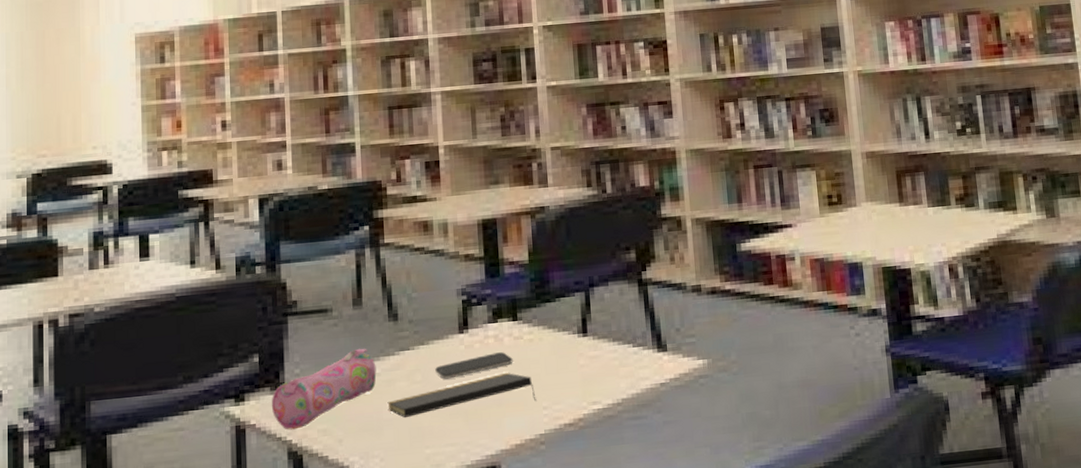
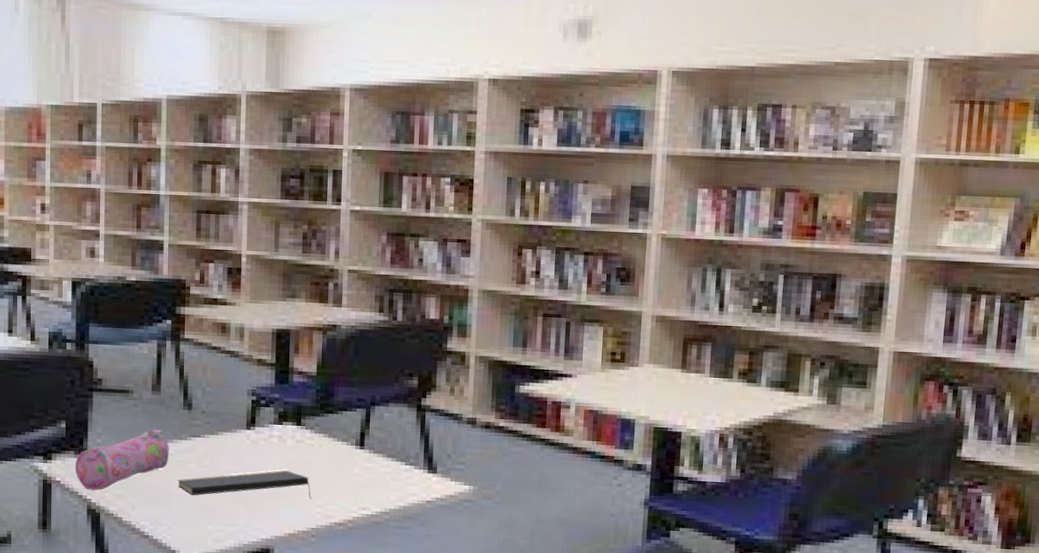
smartphone: present [435,352,513,379] -> none [222,451,294,468]

